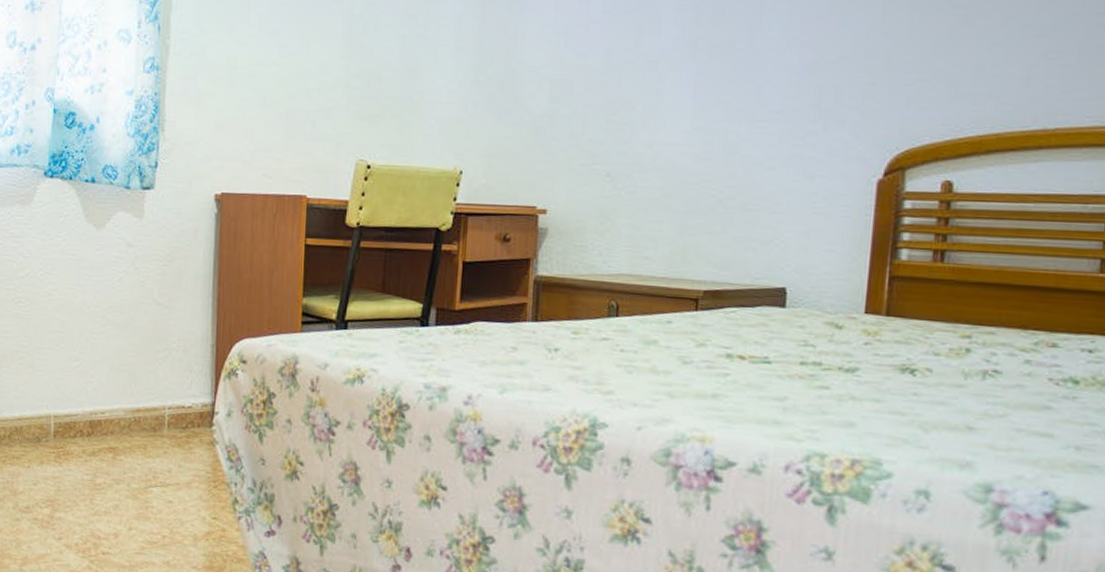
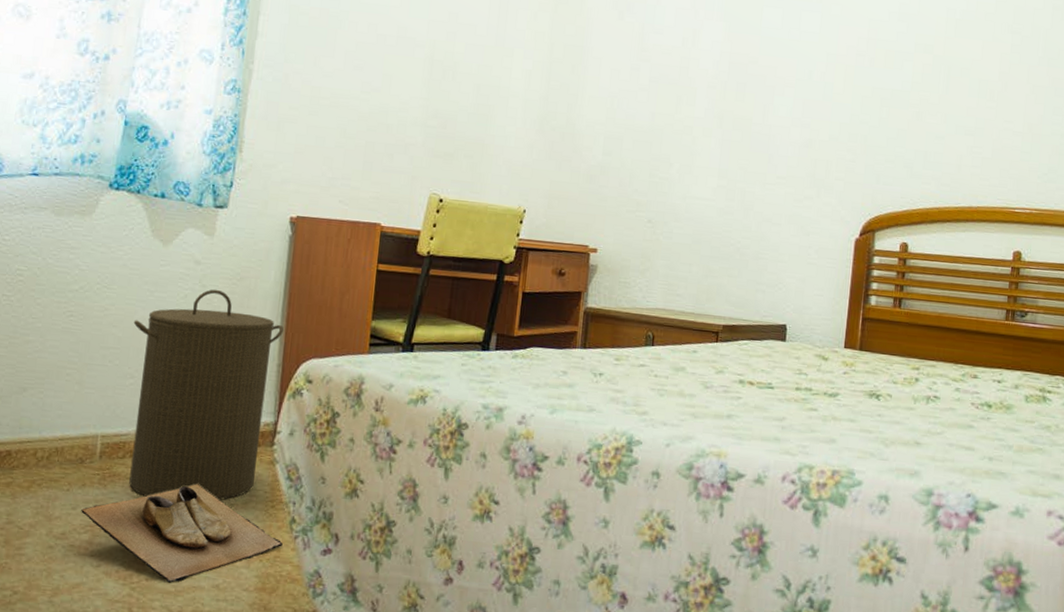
shoes: none [41,463,227,558] -> present [81,484,283,583]
laundry hamper: none [75,271,216,480] -> present [129,289,285,500]

